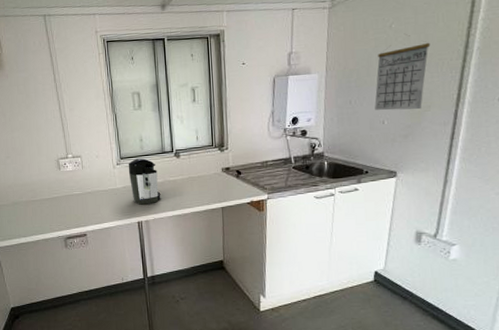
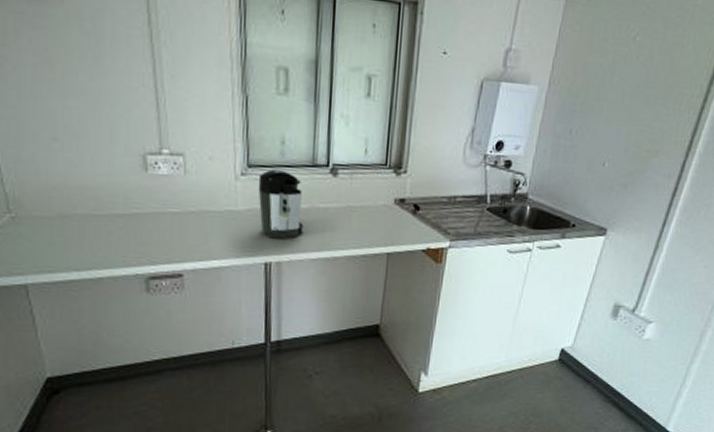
calendar: present [374,35,431,111] -> none [597,55,674,154]

